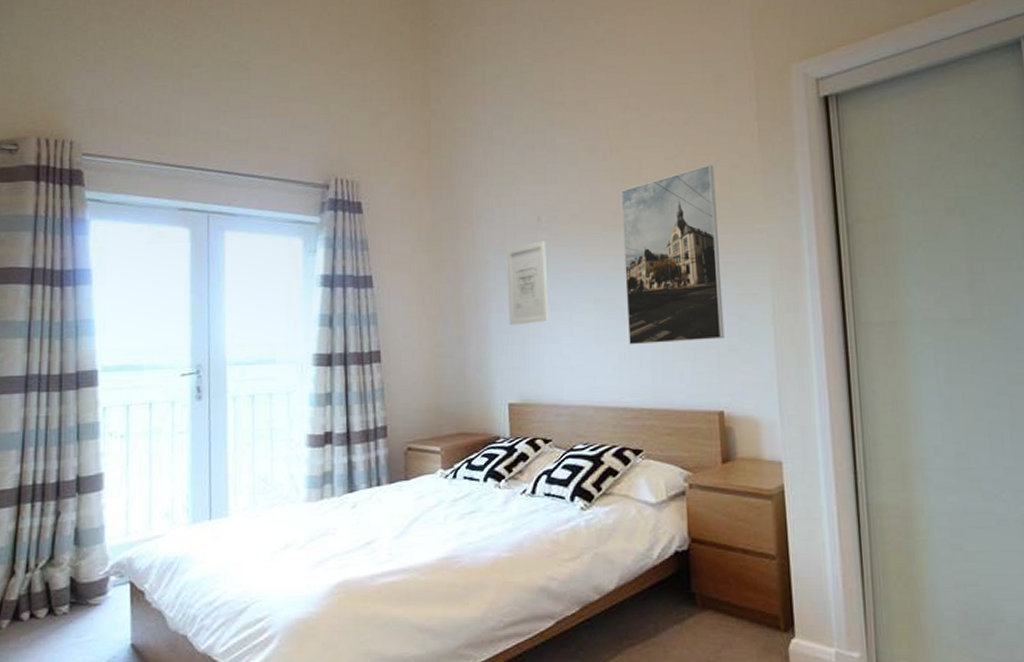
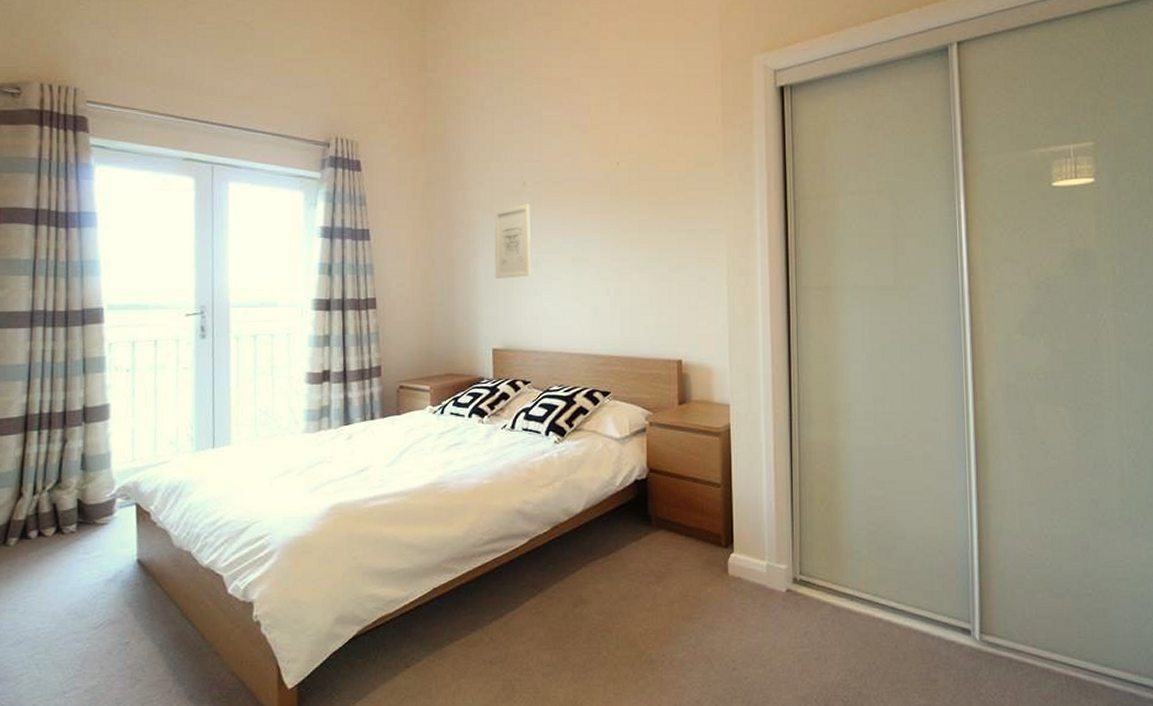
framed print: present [620,165,725,345] -> none [599,142,685,300]

